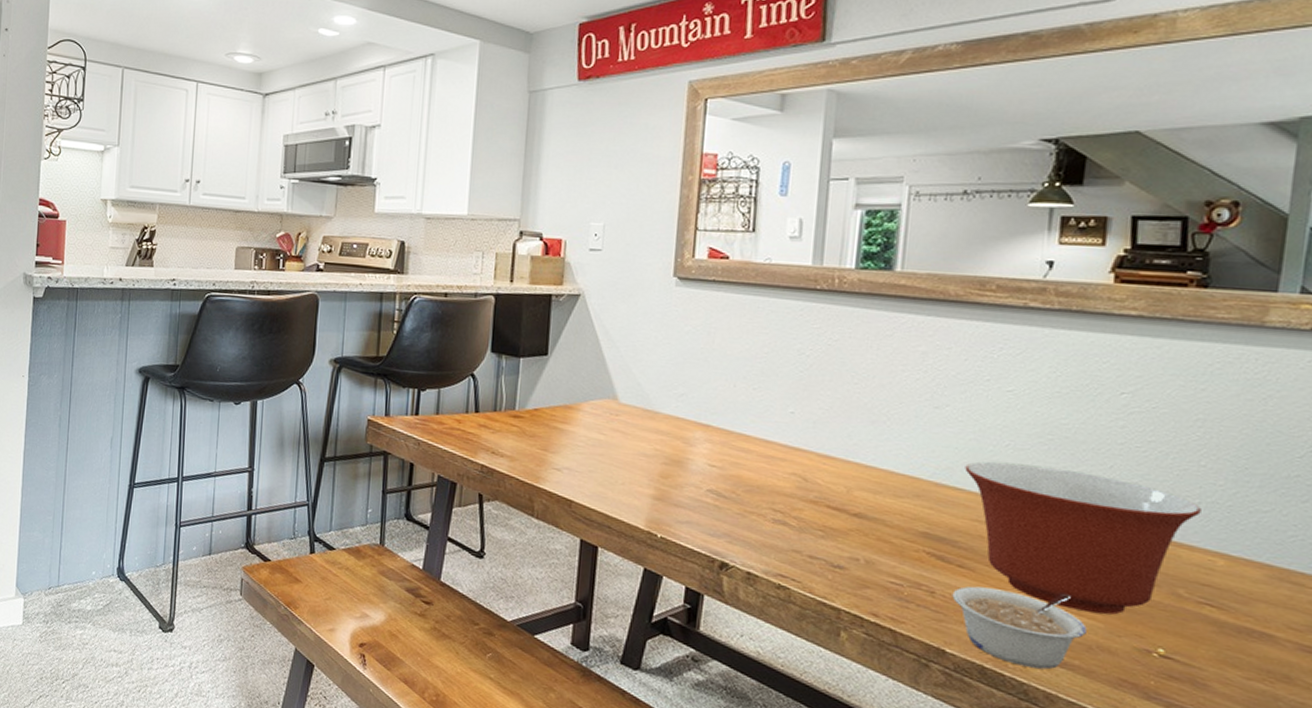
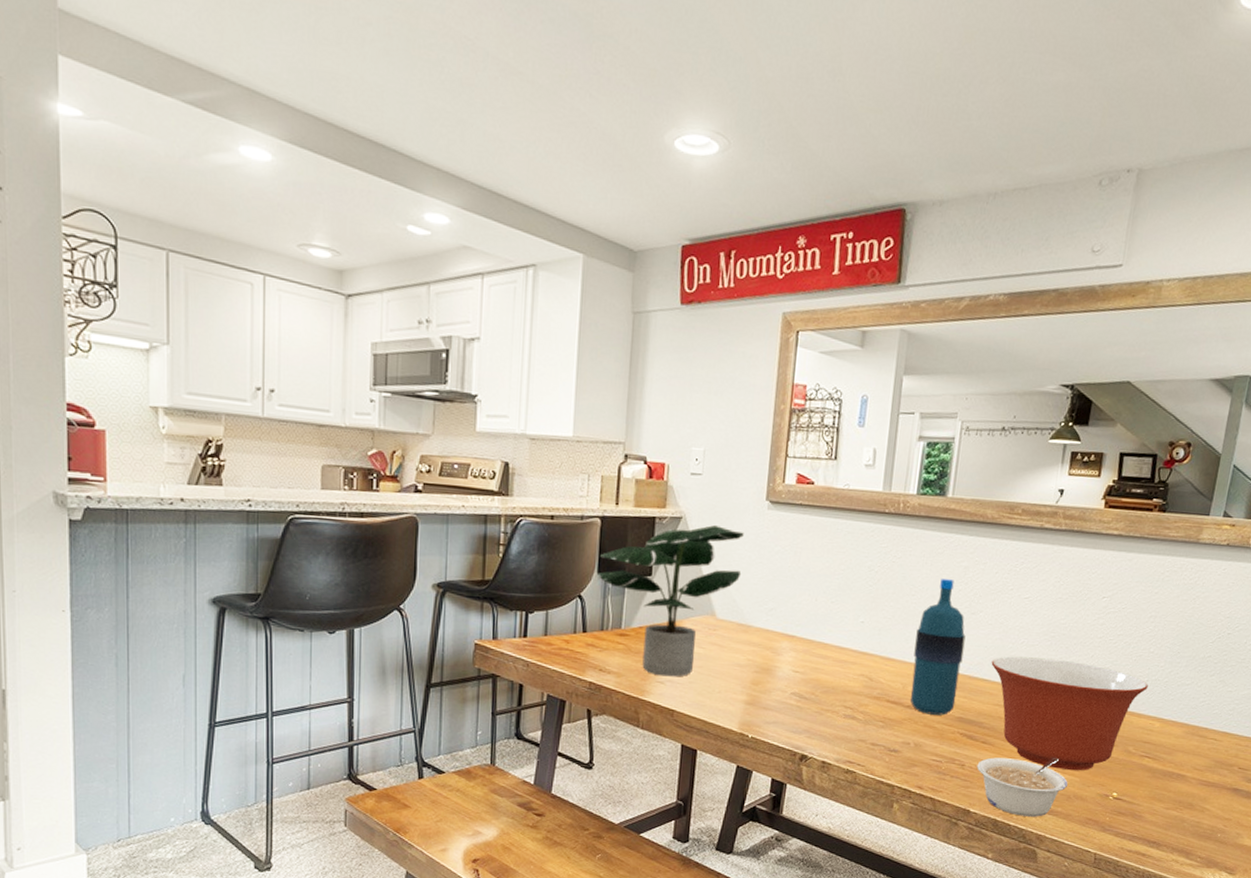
potted plant: none [491,303,649,465] -> present [597,525,744,677]
water bottle: none [857,365,928,529] -> present [910,579,966,715]

